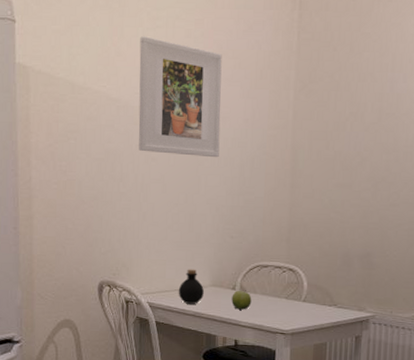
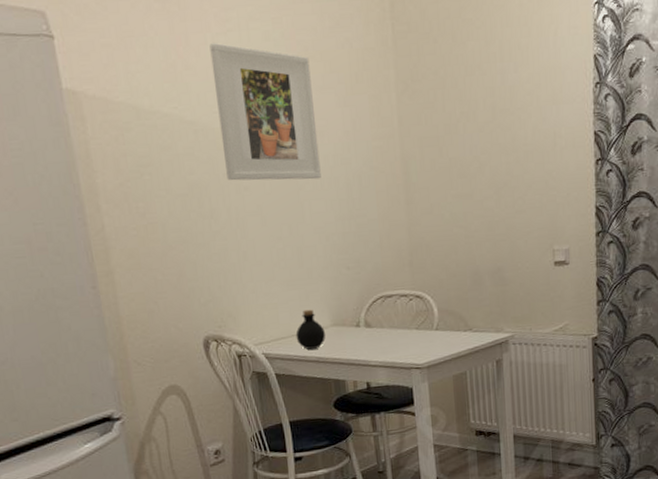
fruit: present [231,290,252,310] -> none [357,325,380,348]

